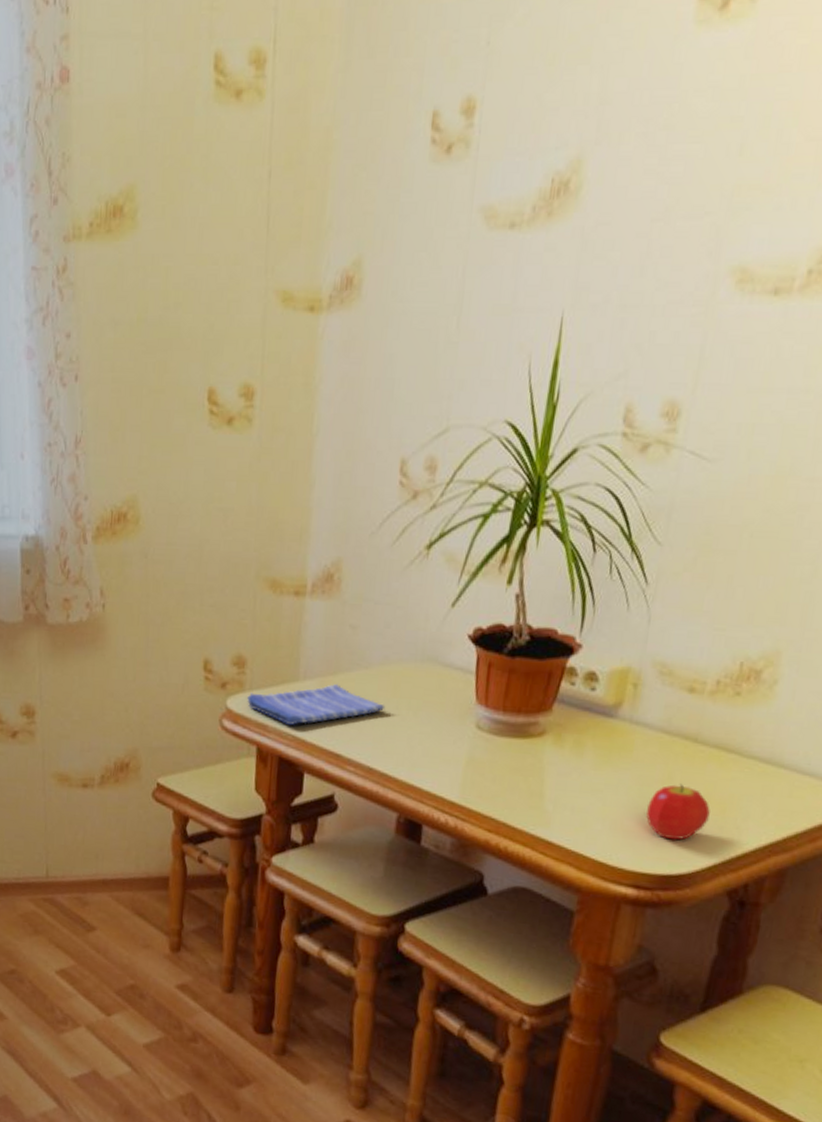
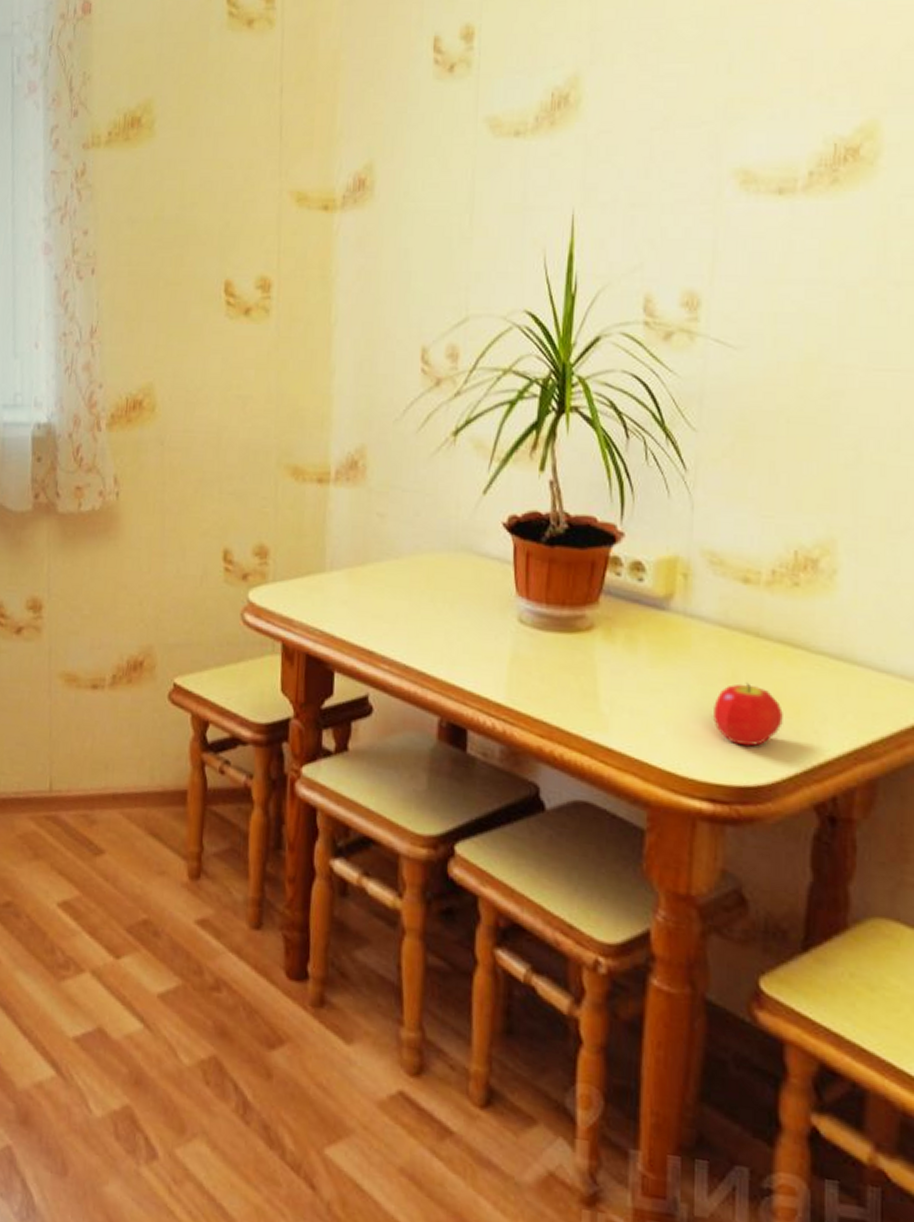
dish towel: present [246,684,386,725] -> none [269,575,420,619]

